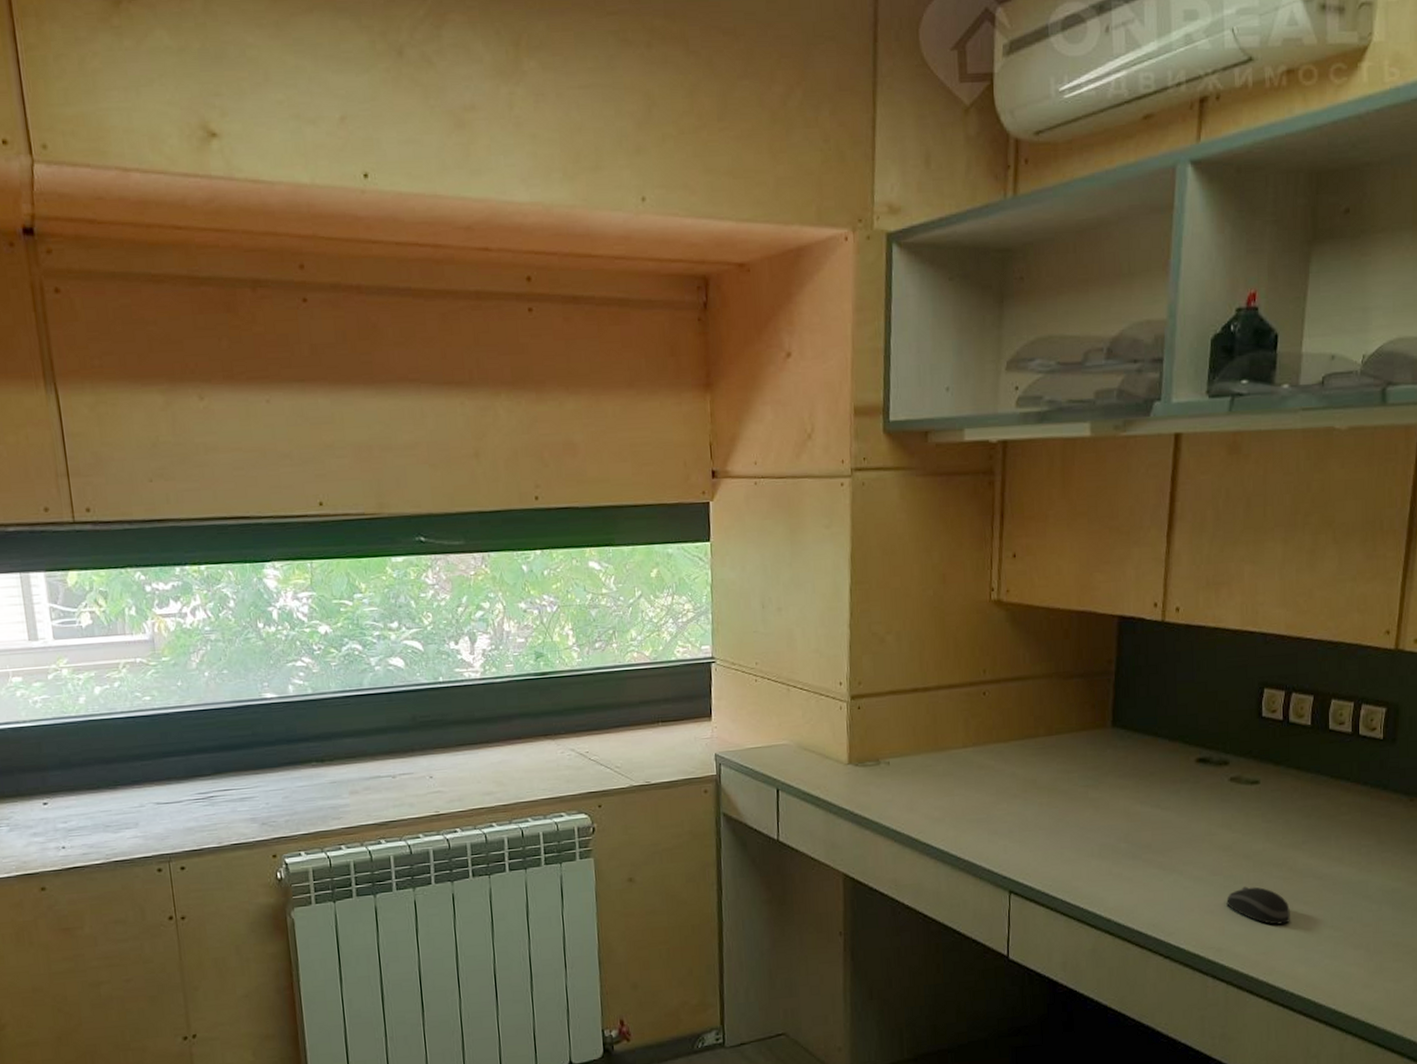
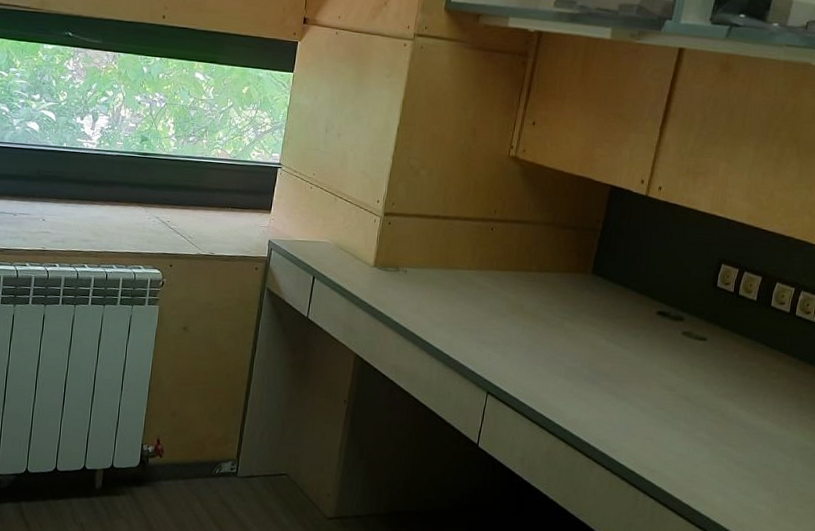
computer mouse: present [1226,886,1291,925] -> none [664,422,718,460]

